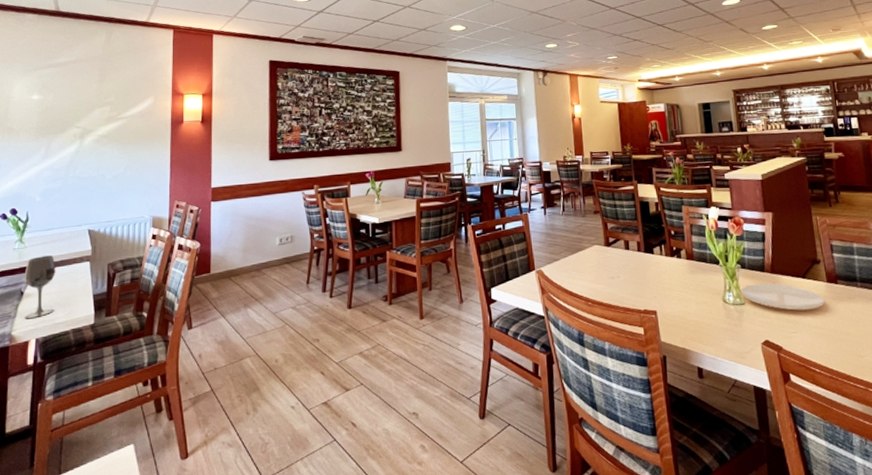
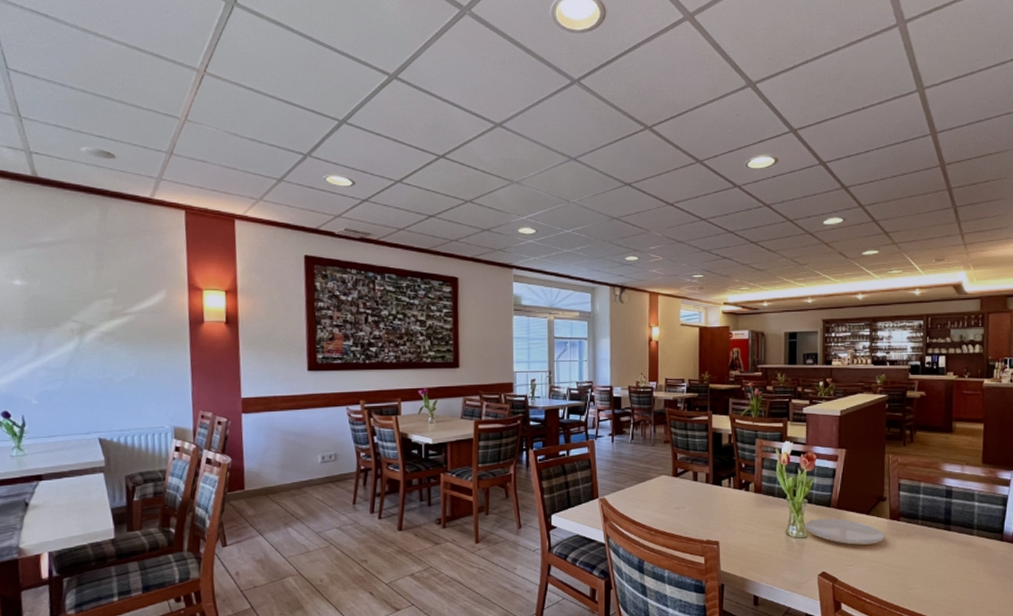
wine glass: present [24,255,56,319] -> none [27,465,67,532]

